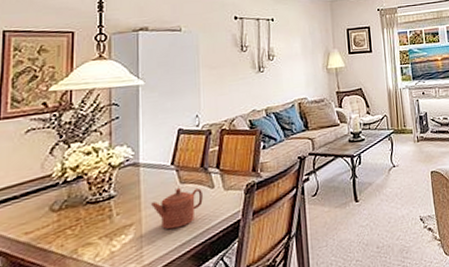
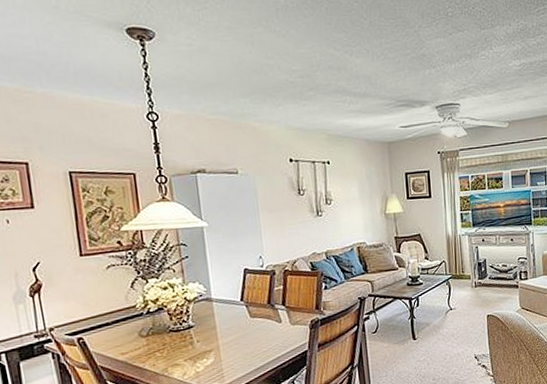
teapot: present [151,187,203,230] -> none [226,321,272,356]

